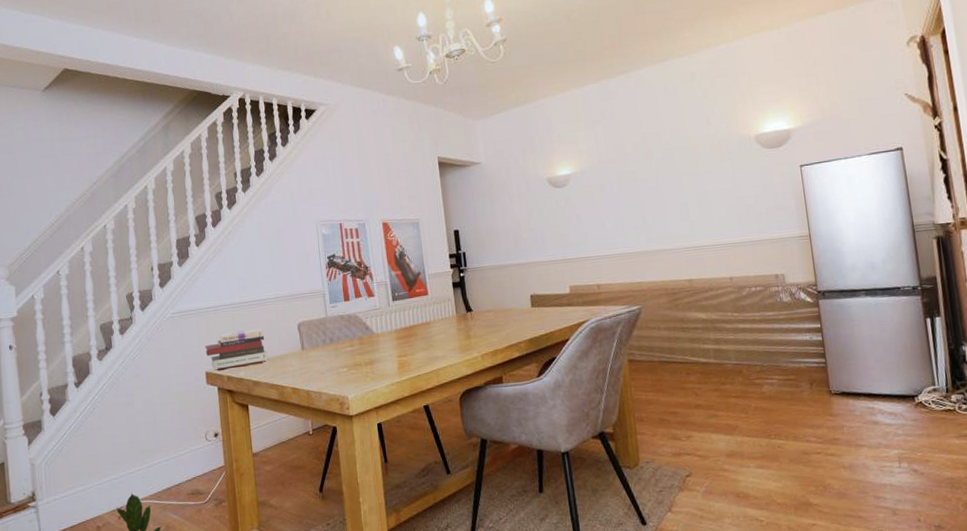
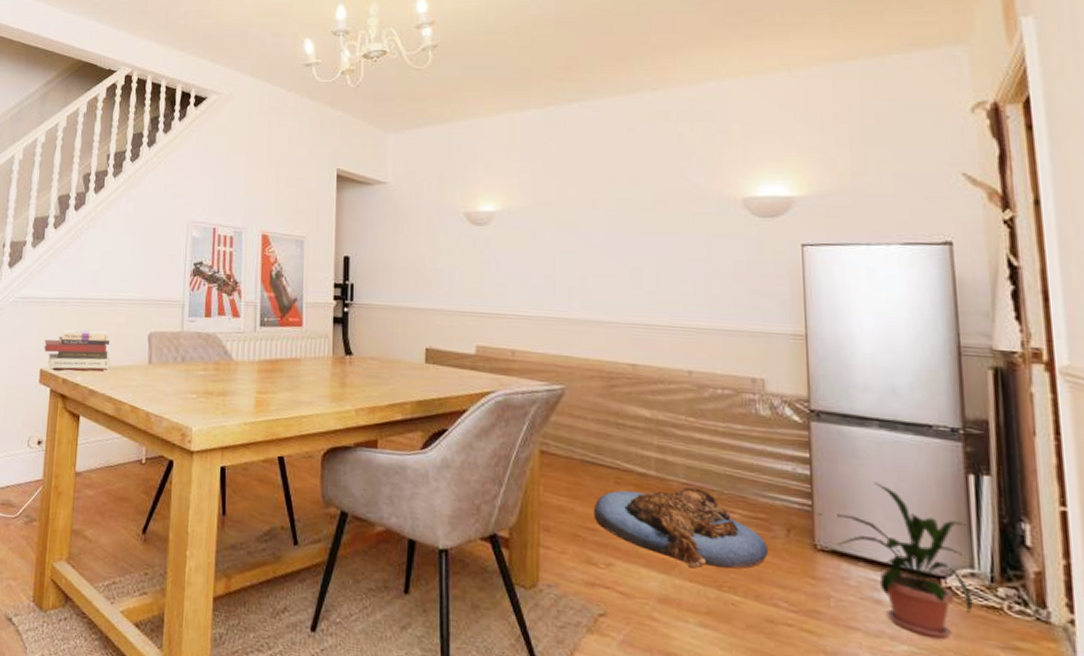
pet bed: none [673,365,799,427] -> present [593,487,768,569]
house plant: none [827,336,937,441] -> present [814,482,973,639]

